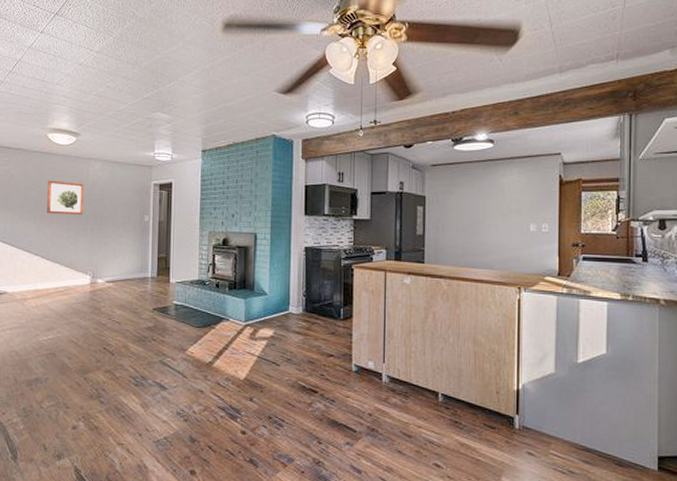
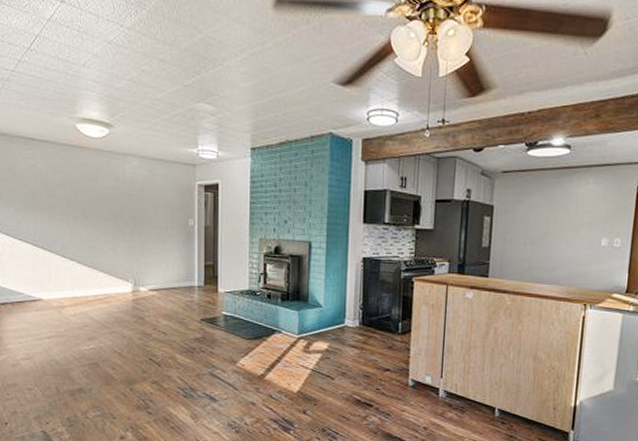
wall art: present [47,180,84,215] -> none [80,177,121,218]

